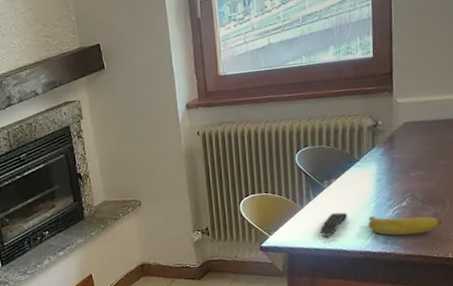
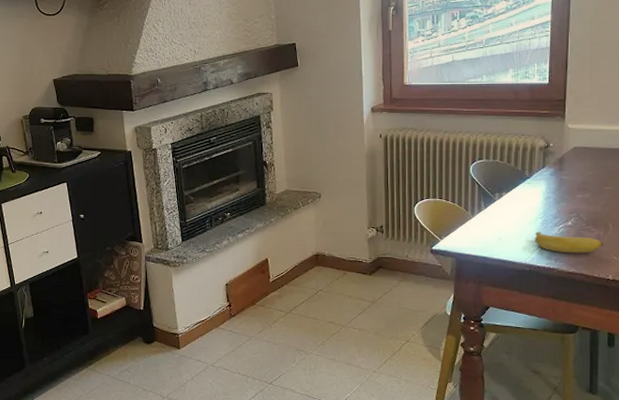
remote control: present [320,212,348,237] -> none [488,225,516,247]

